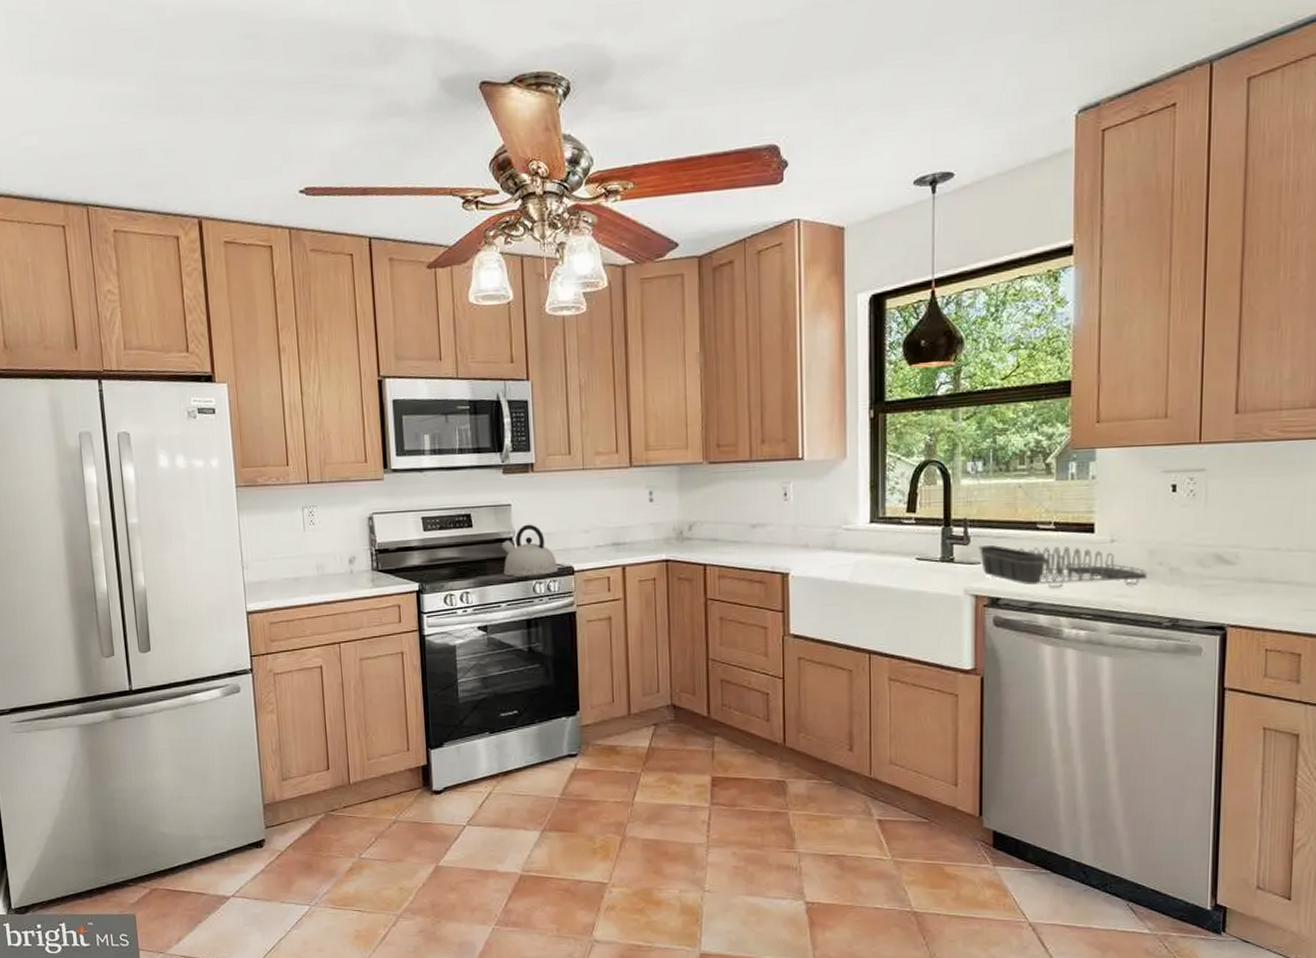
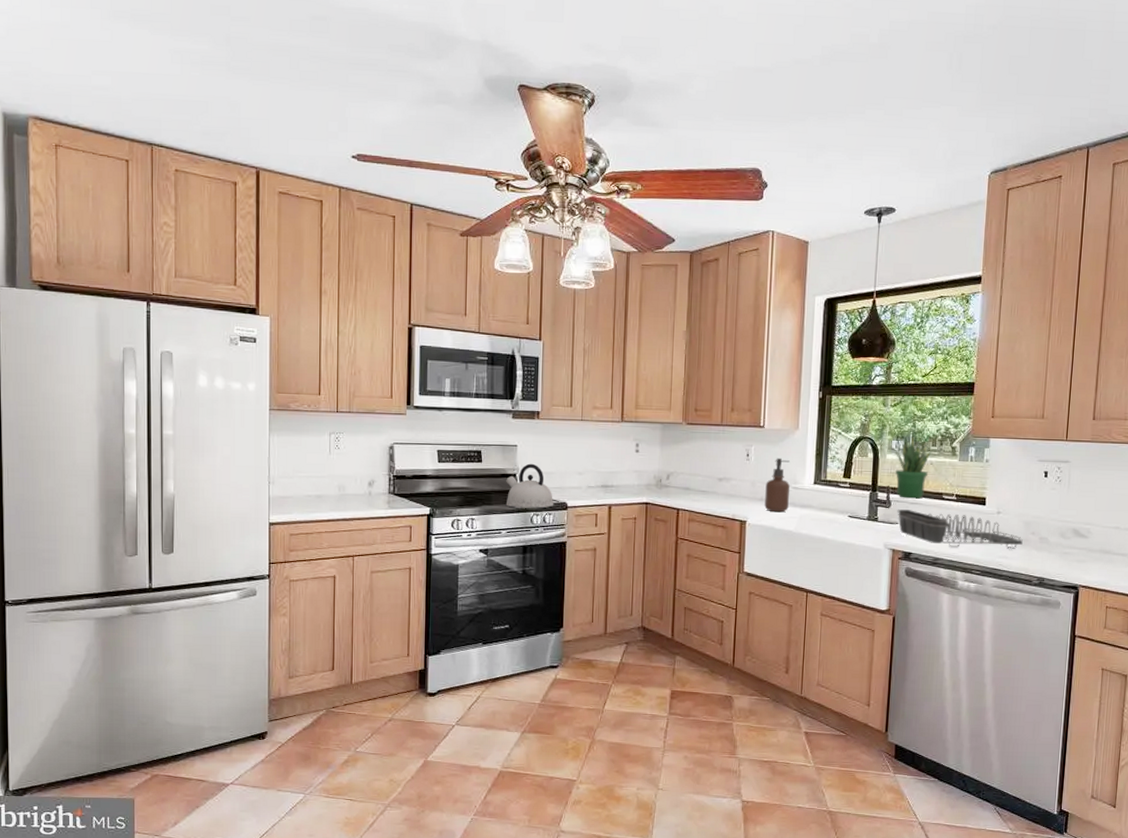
soap dispenser: none [810,494,840,560] -> present [764,457,790,513]
planter: none [968,455,1020,533] -> present [893,437,932,500]

